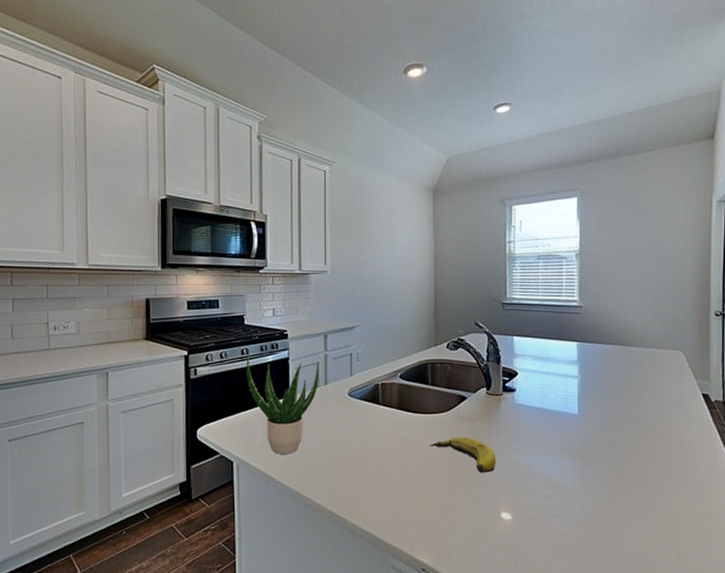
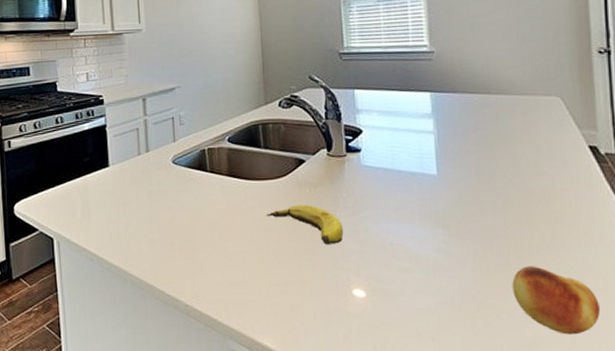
potted plant: present [246,354,318,454] -> none [61,123,139,229]
fruit: none [633,495,702,553] -> present [512,266,601,335]

